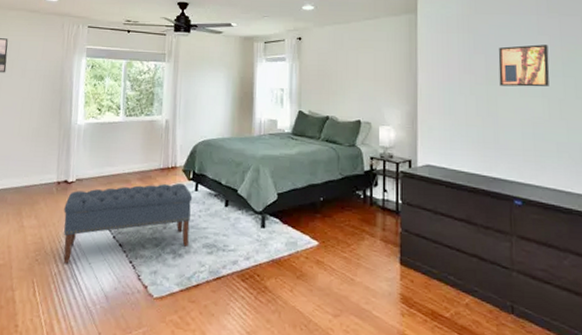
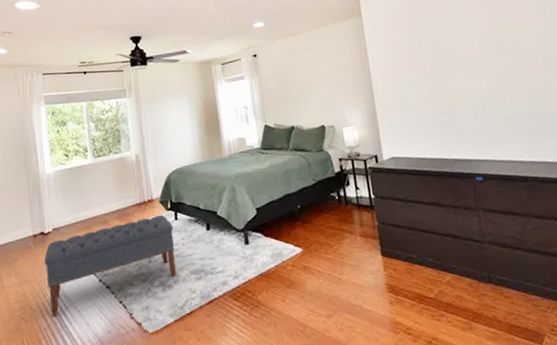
wall art: present [498,44,550,87] -> none [441,28,491,73]

